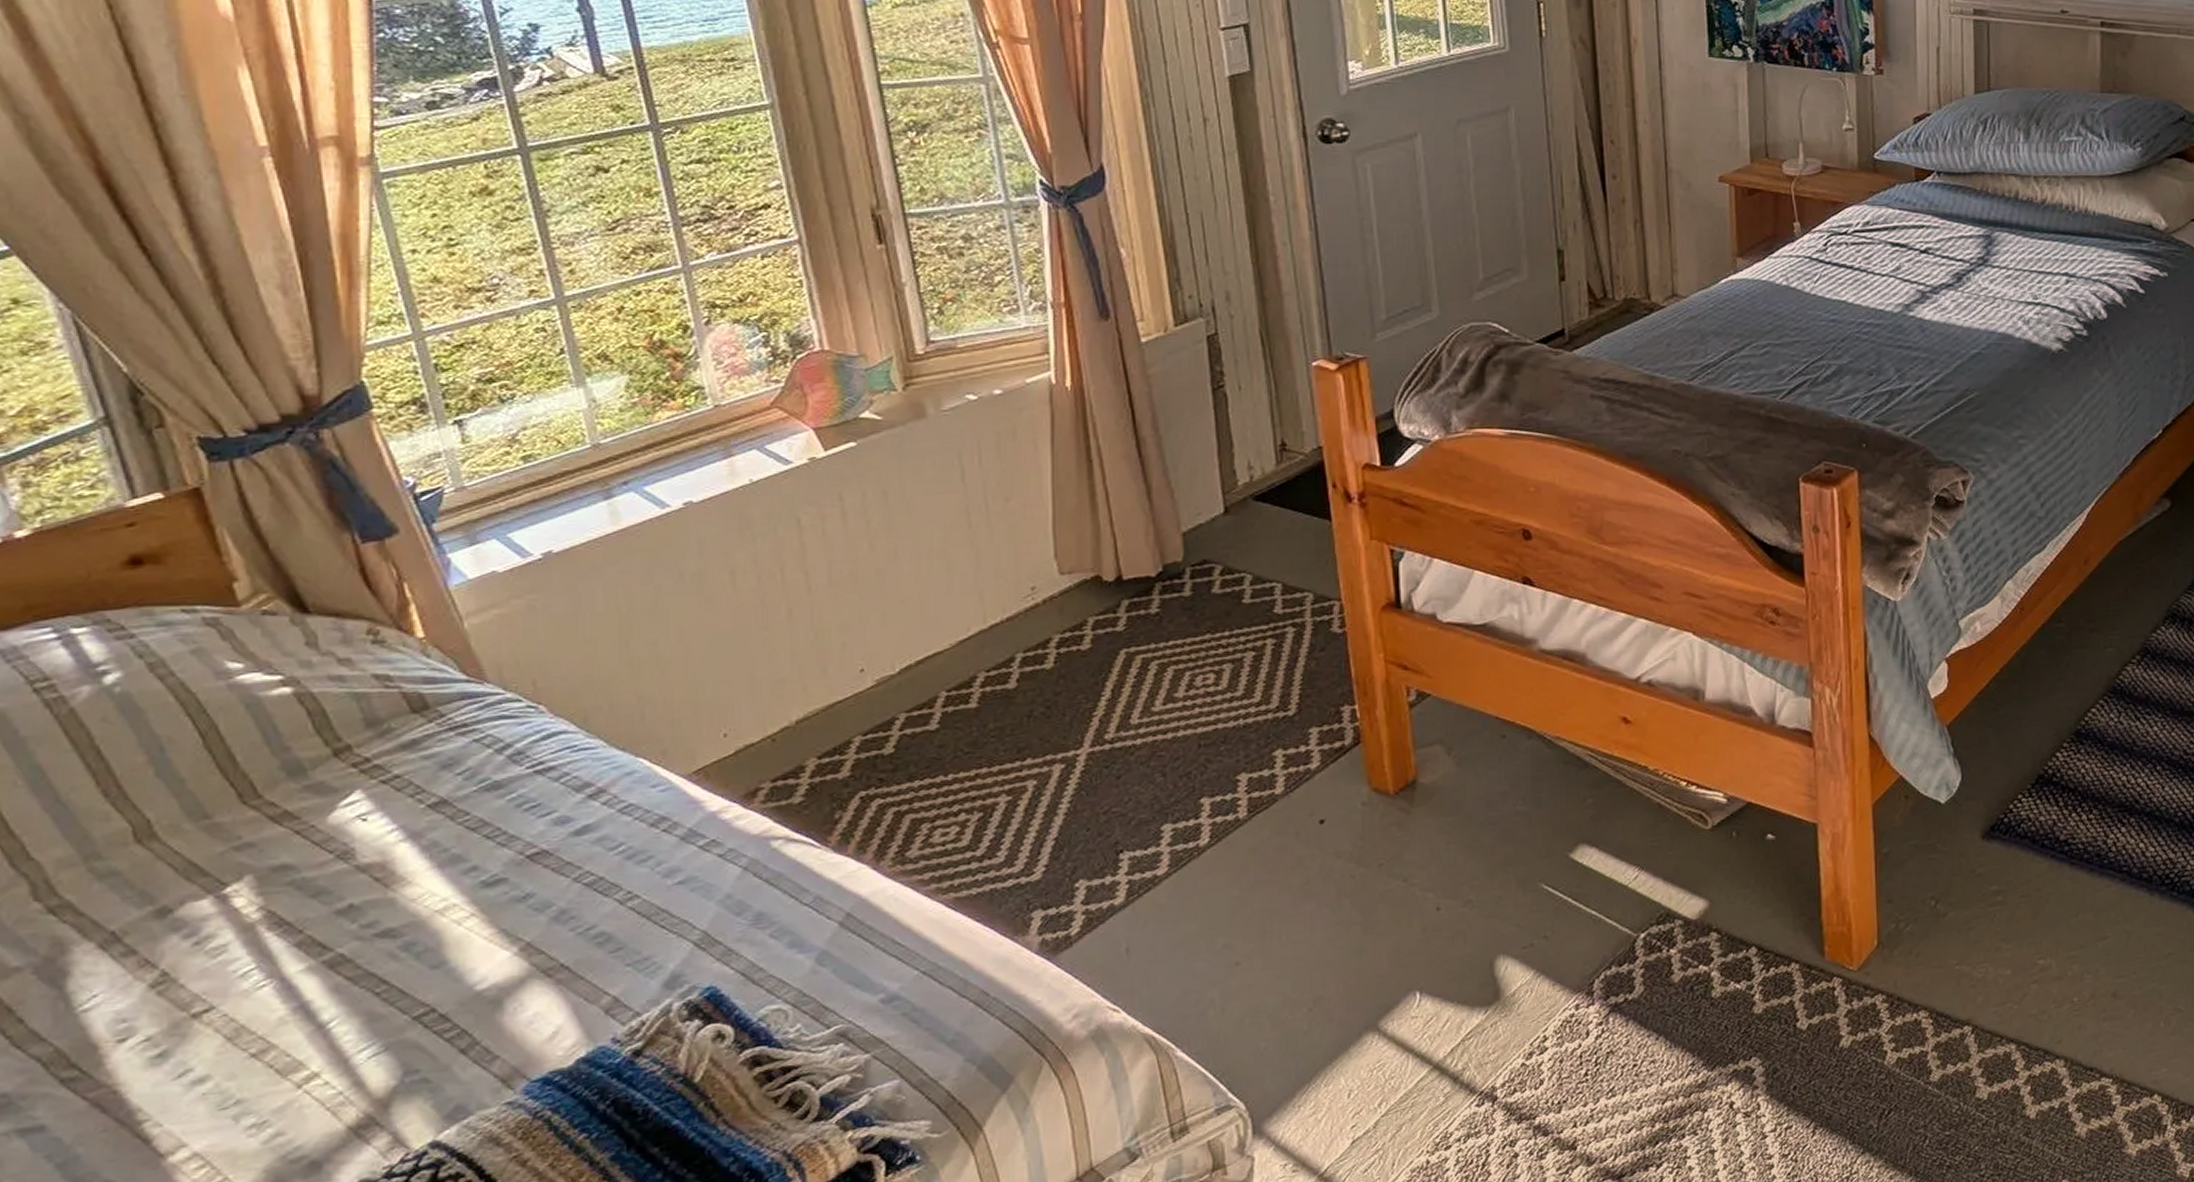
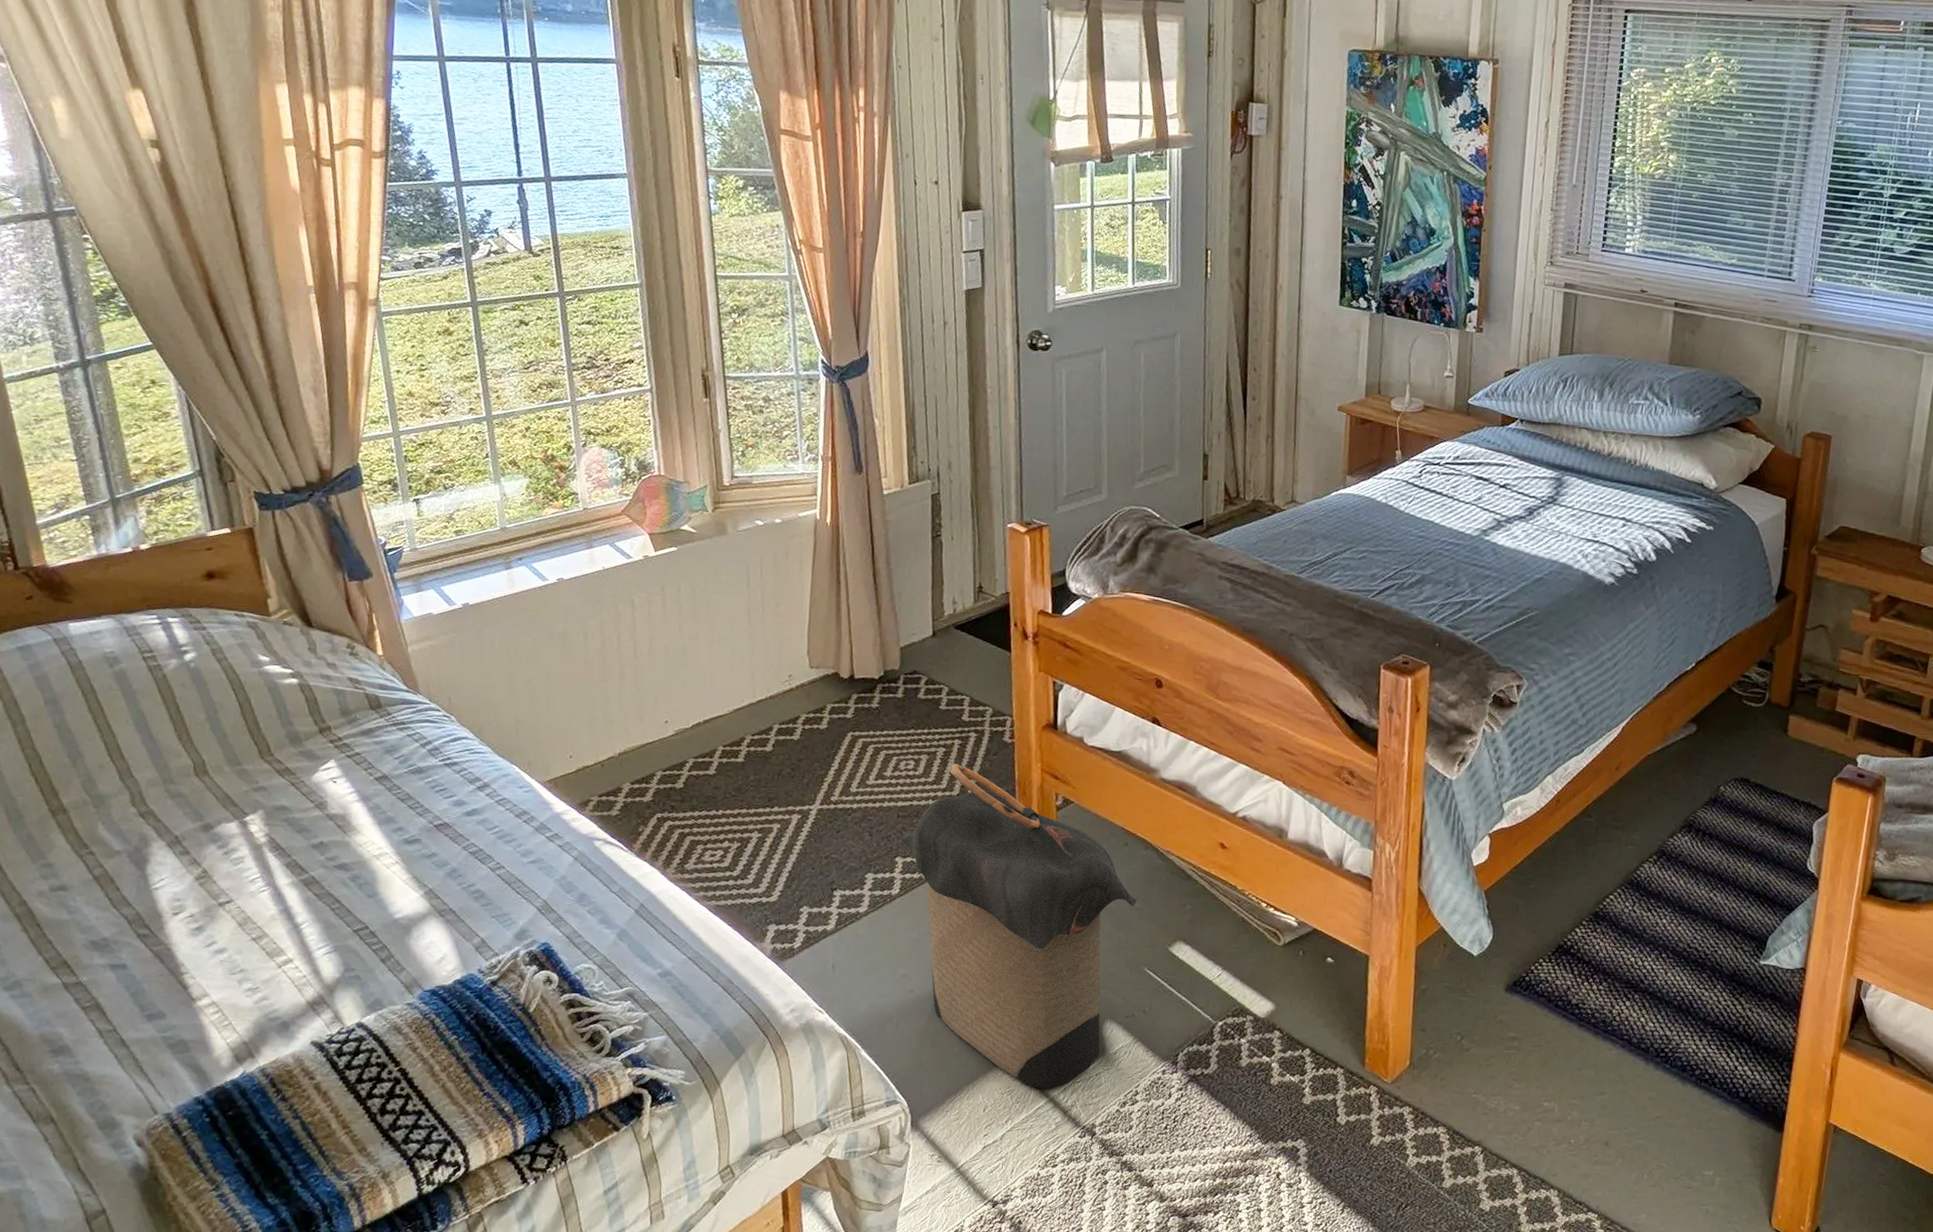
laundry hamper: none [1203,669,1523,1056] -> present [899,763,1137,1089]

